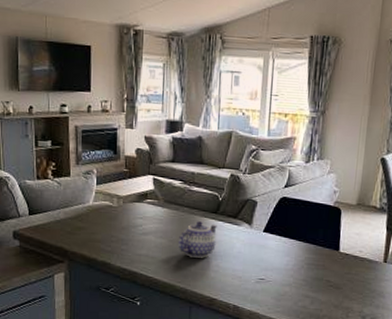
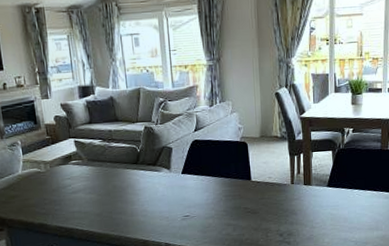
teapot: present [177,221,217,258] -> none [106,173,141,207]

